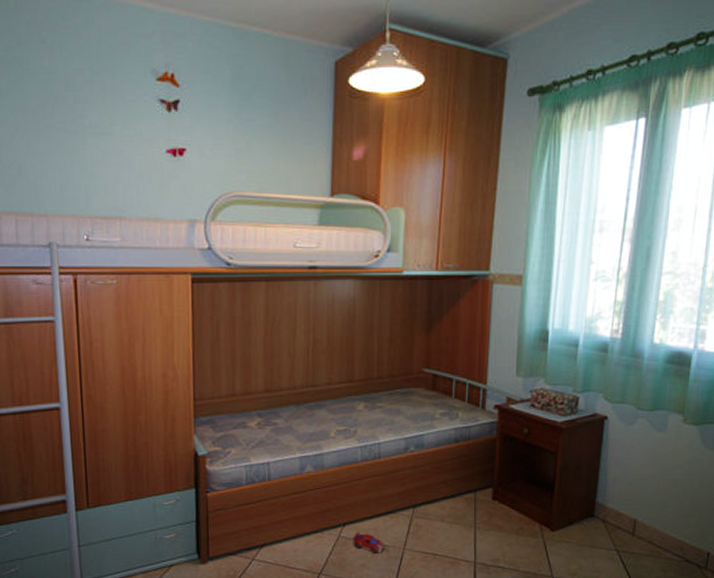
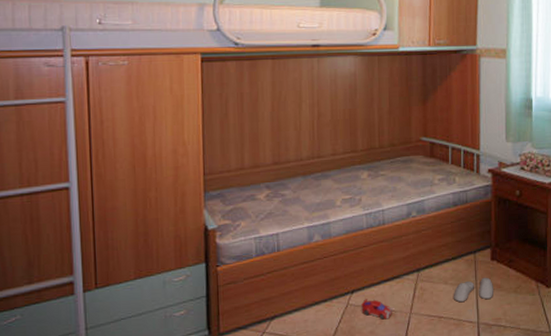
slippers: none [450,517,493,541] -> present [454,277,493,303]

